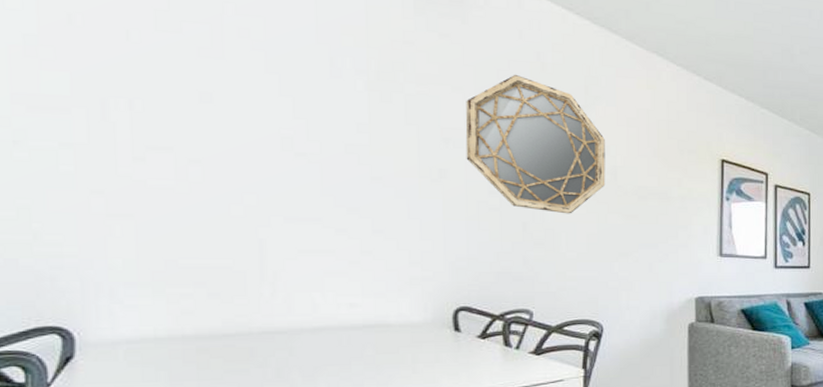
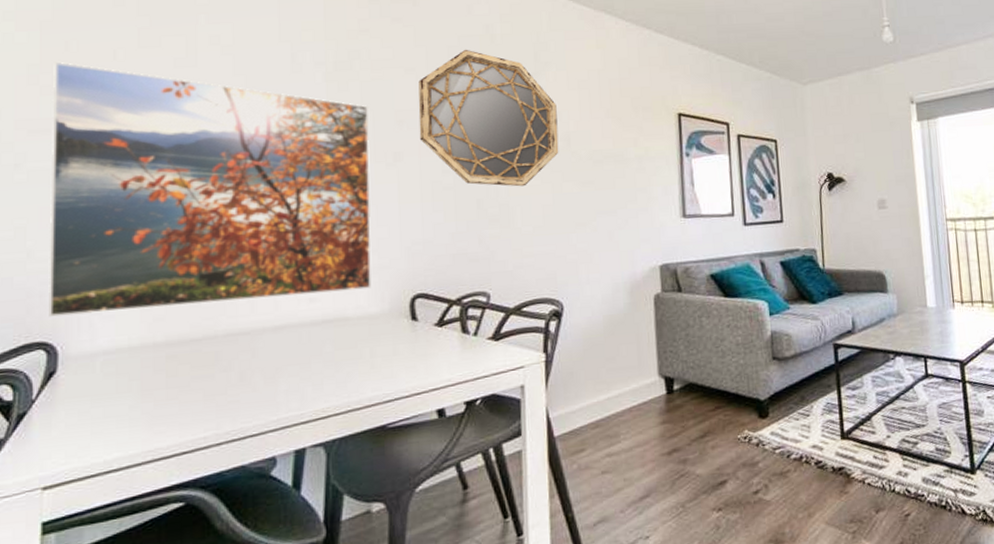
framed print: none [54,34,415,303] -> present [49,61,372,318]

